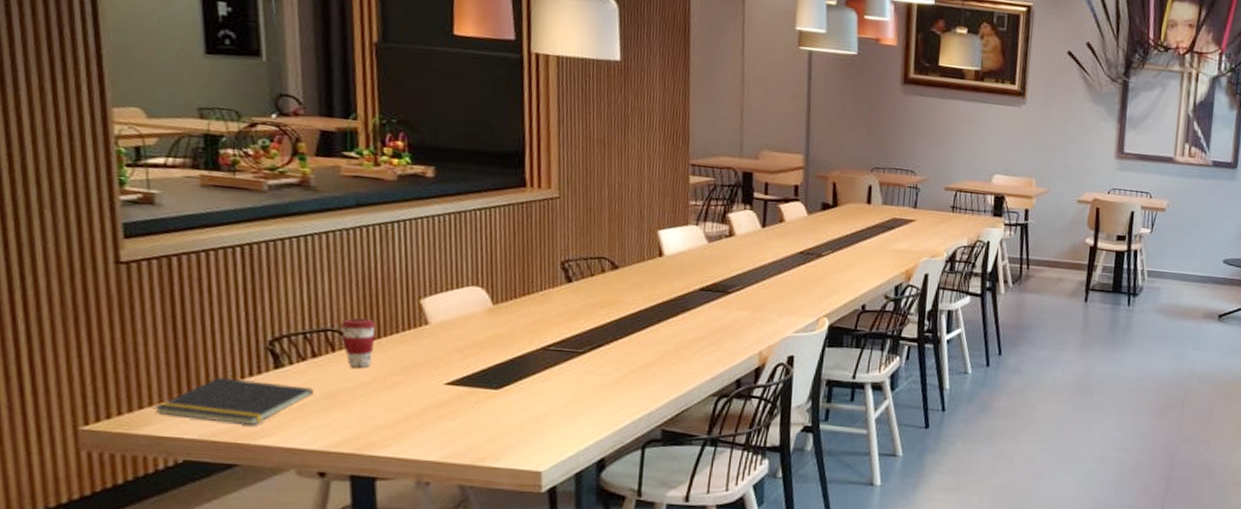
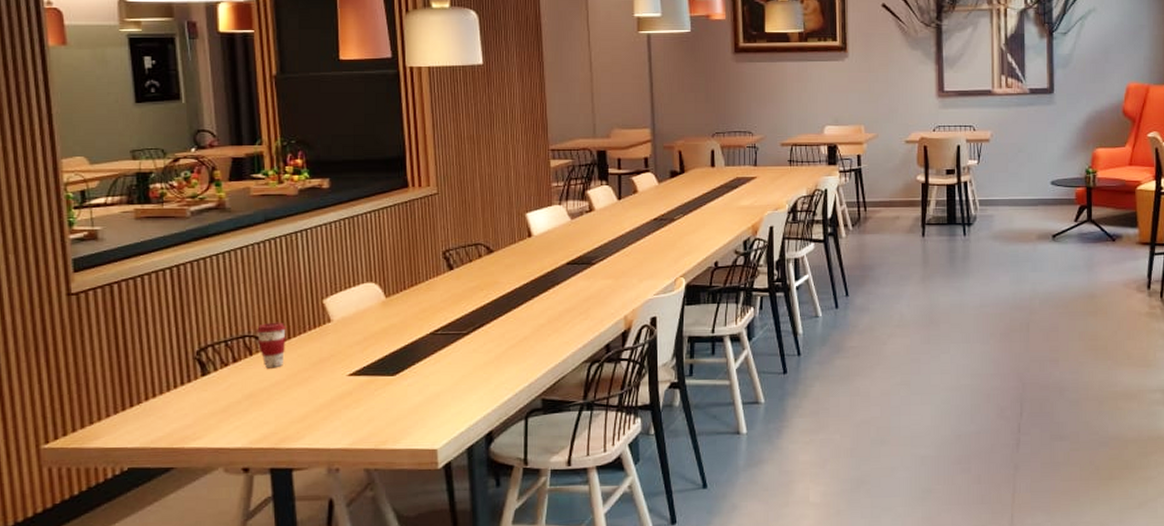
notepad: present [154,377,314,426] -> none [102,388,236,431]

